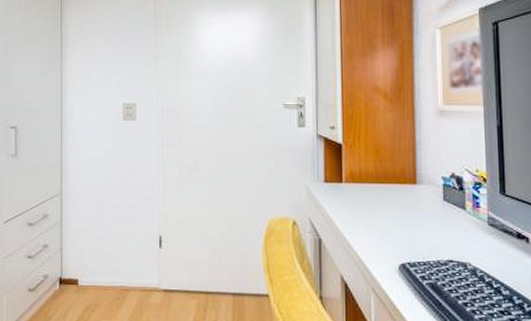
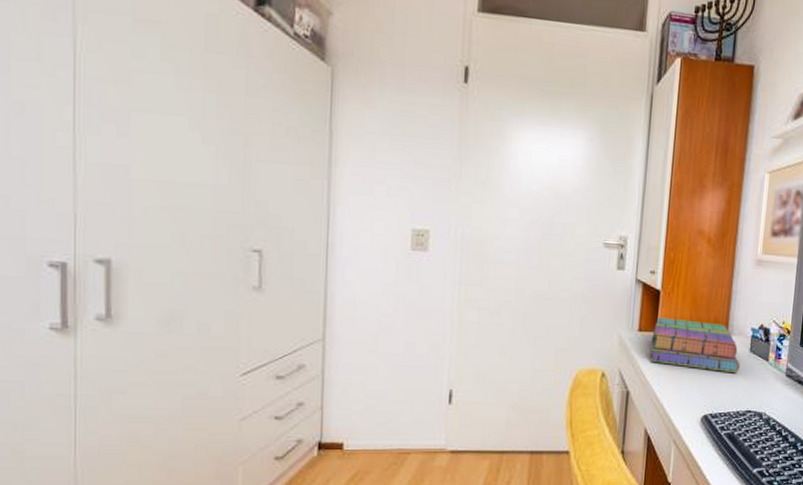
books: none [338,169,434,222] -> present [650,317,740,374]

